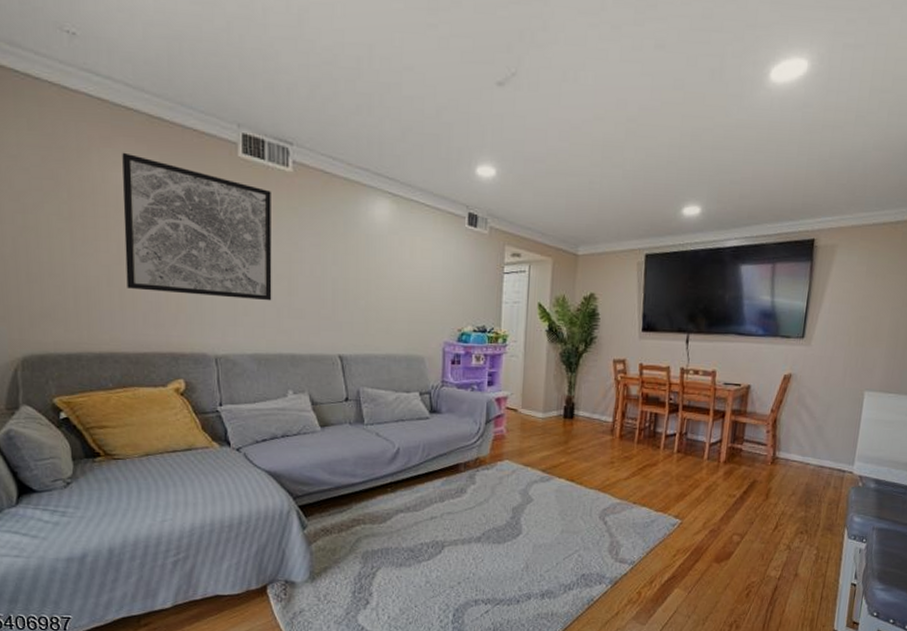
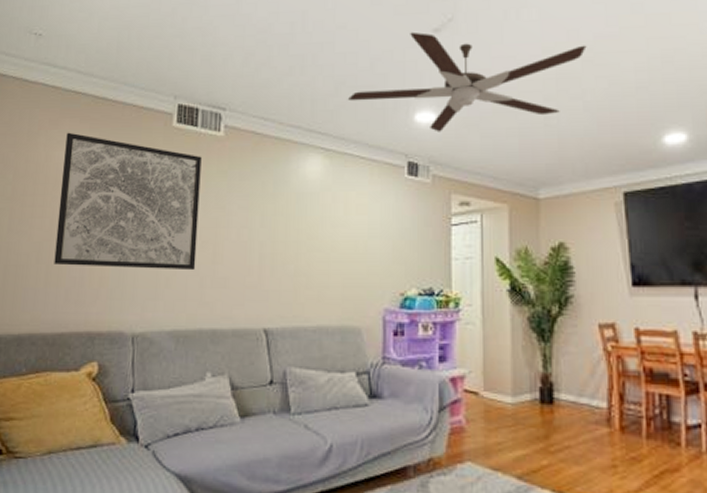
ceiling fan: none [414,82,632,187] -> present [347,32,587,132]

